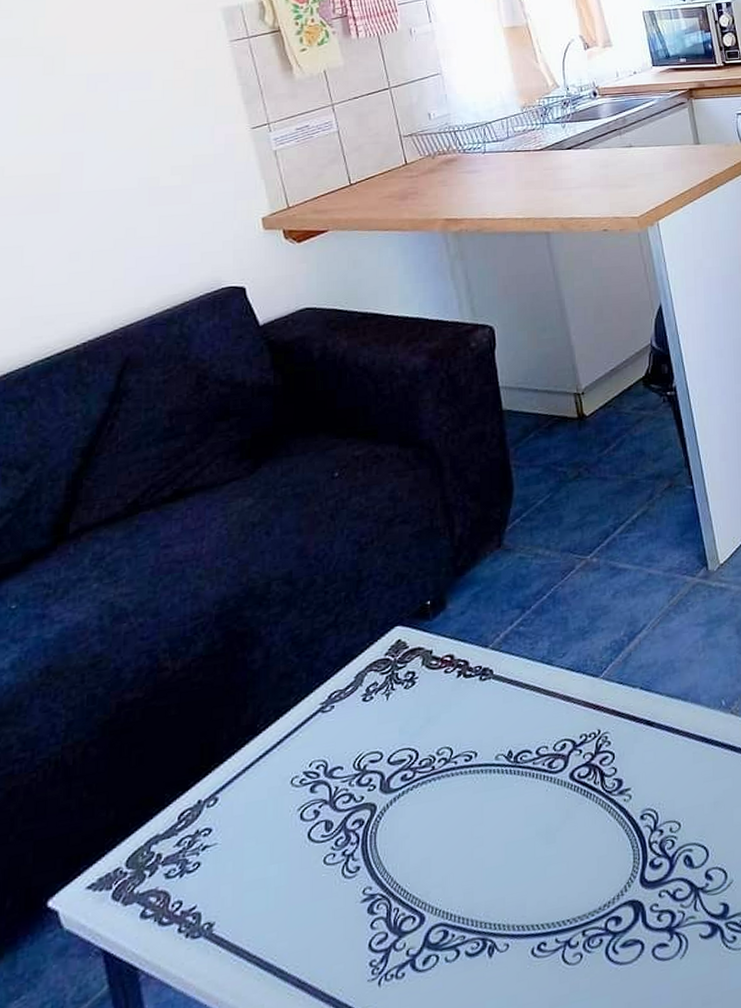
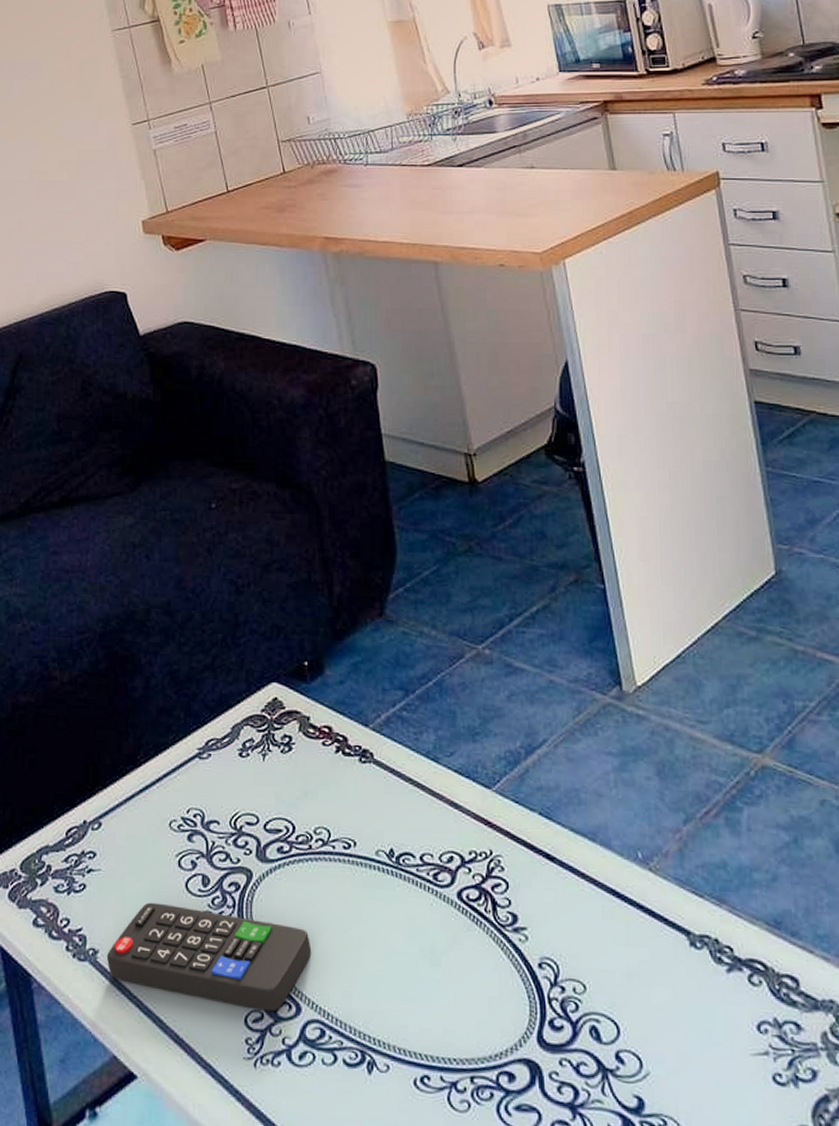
remote control: none [223,844,435,946] -> present [106,902,312,1012]

